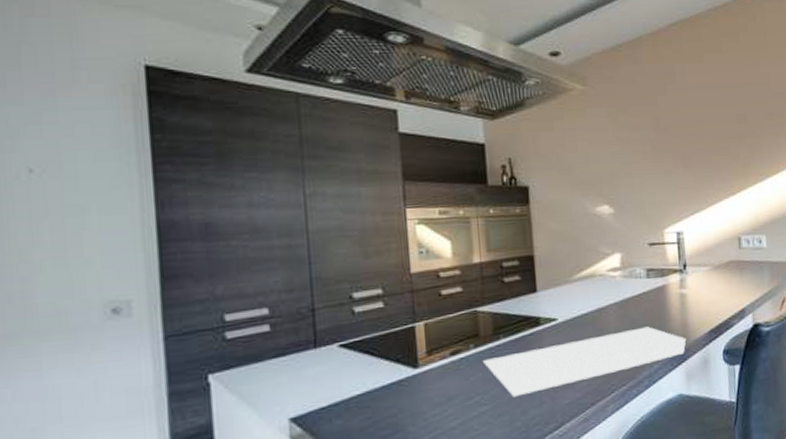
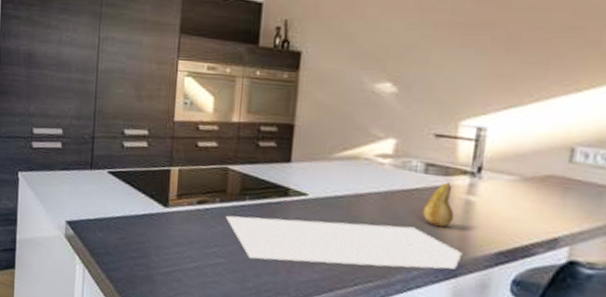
fruit: none [652,282,675,322] -> present [423,182,455,228]

